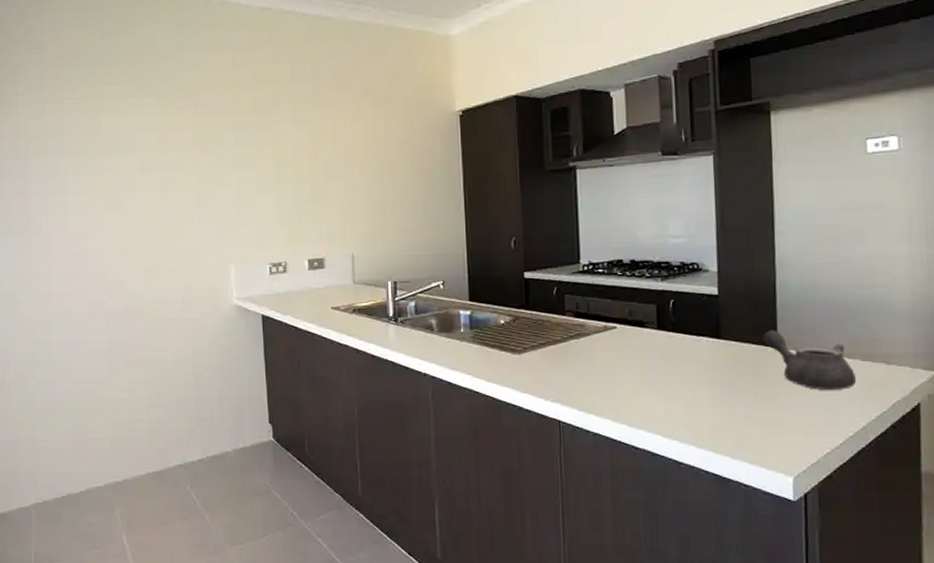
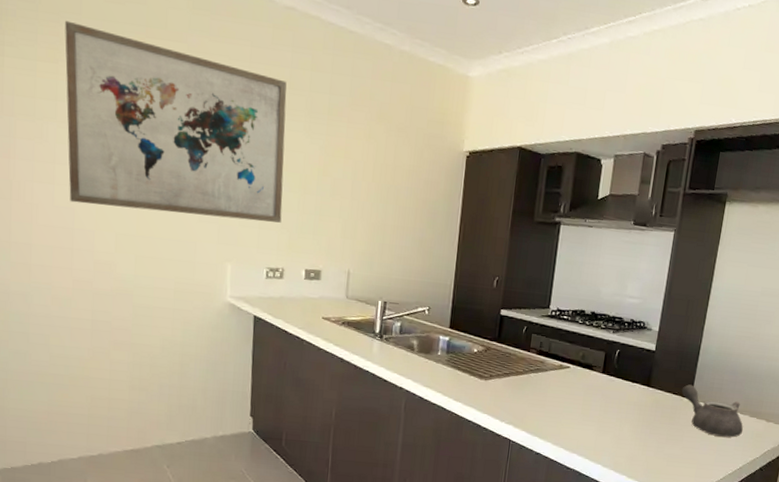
wall art: none [67,63,279,228] -> present [65,20,287,223]

